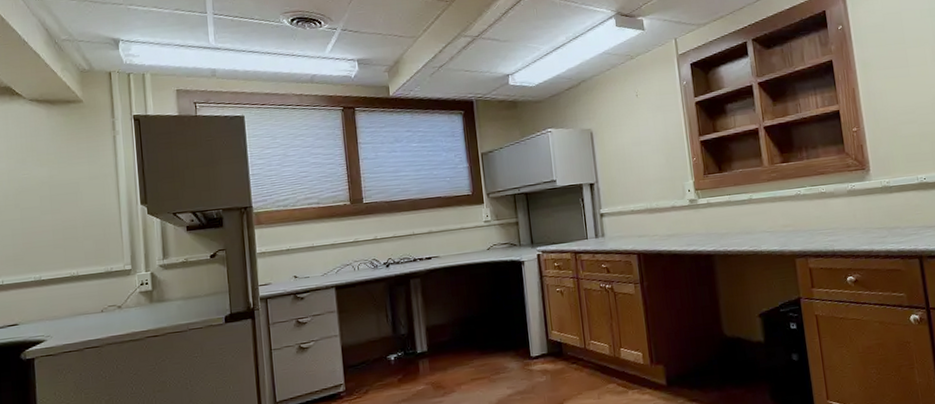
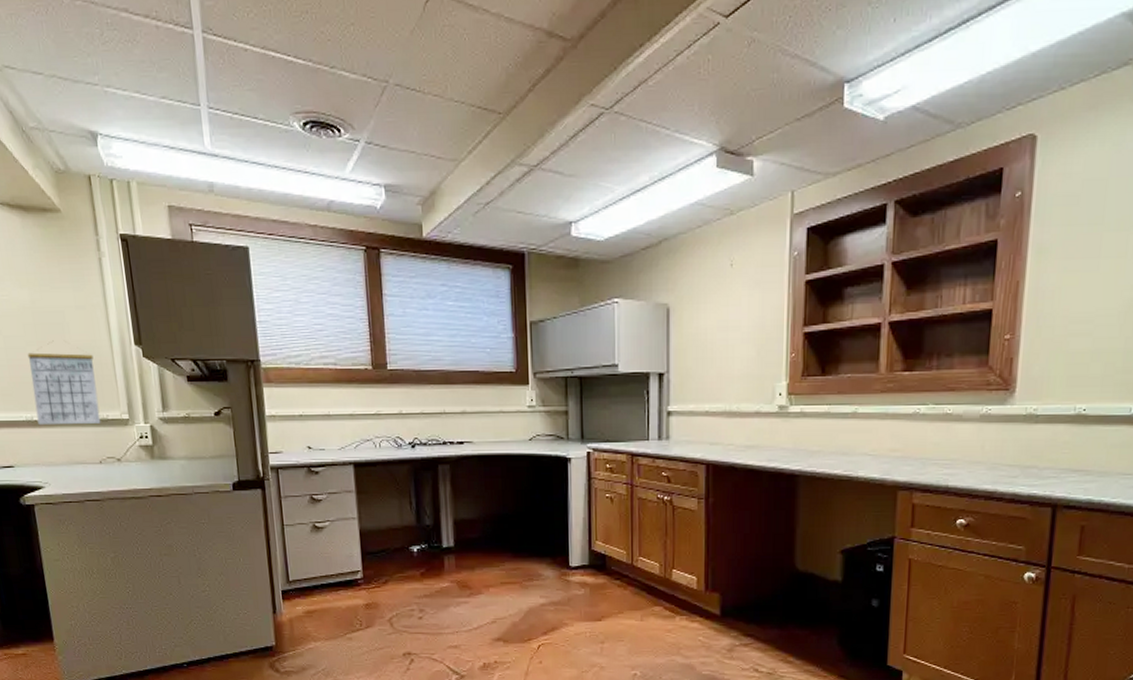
calendar: none [41,208,105,283] -> present [27,340,101,424]

